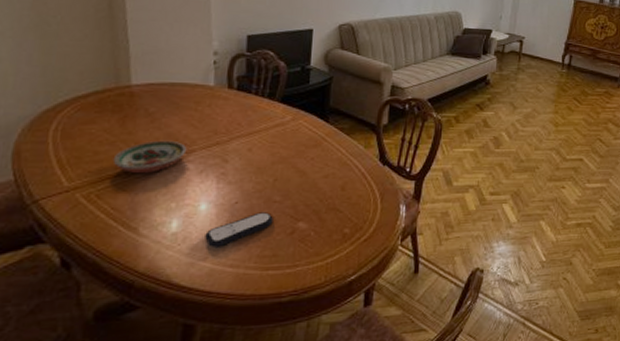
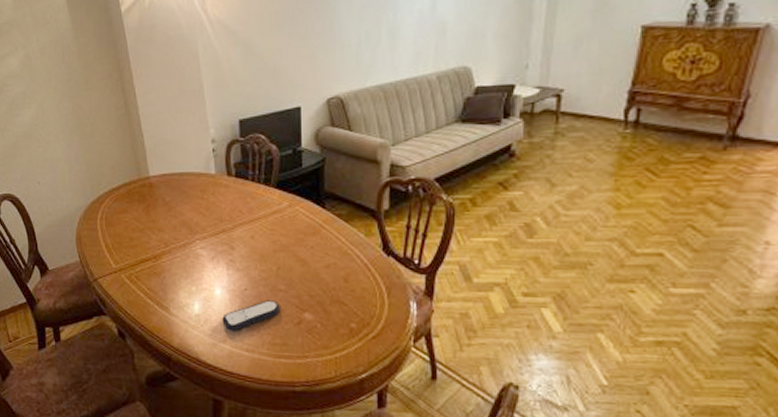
decorative bowl: present [113,140,187,174] -> none [144,227,199,259]

